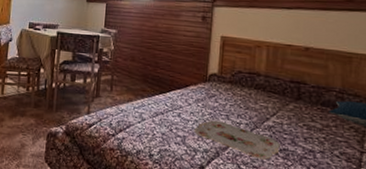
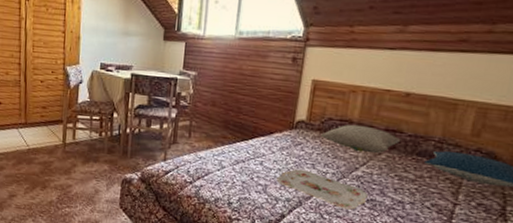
pillow: none [232,77,306,104] -> present [321,125,401,154]

